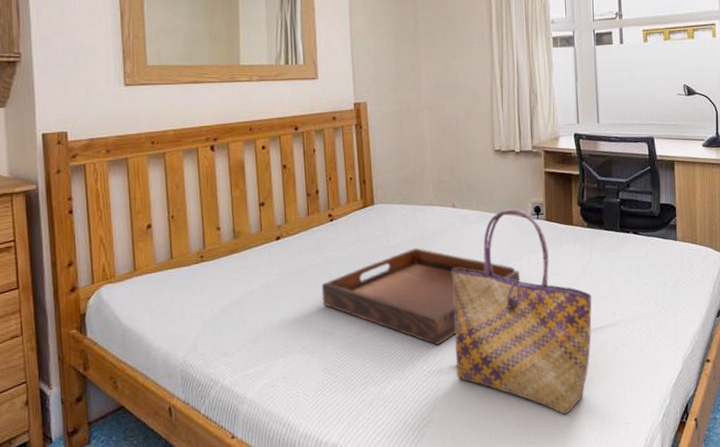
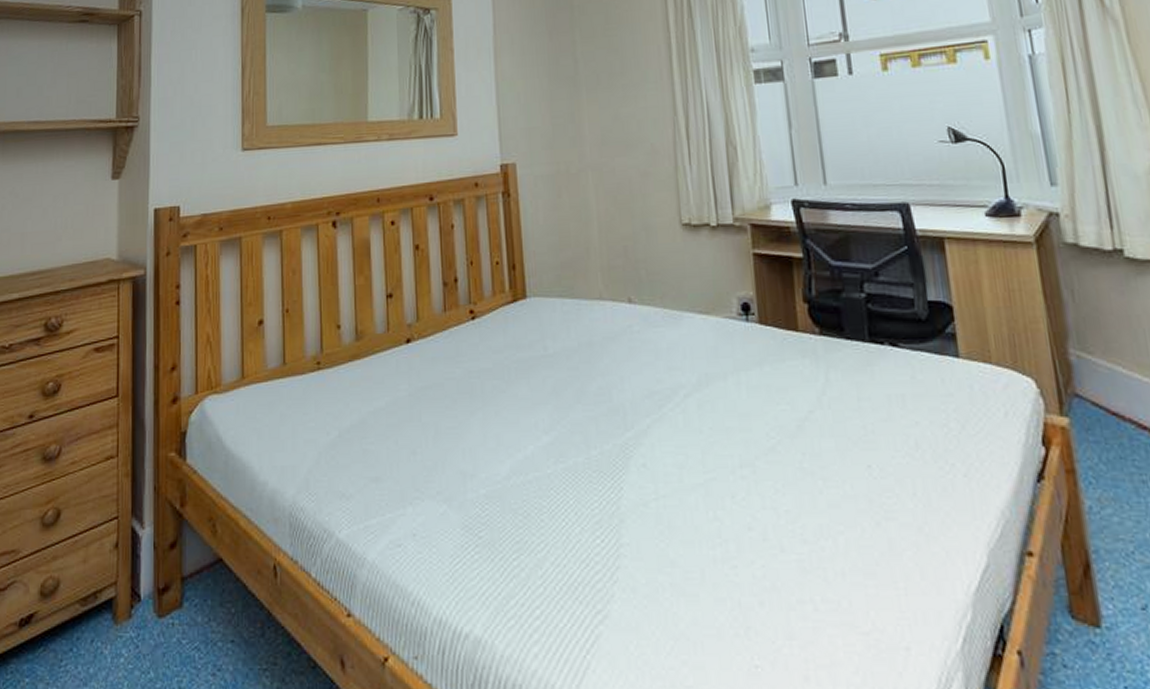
serving tray: present [321,248,521,345] -> none [460,359,727,500]
tote bag: present [452,208,592,415] -> none [631,305,838,624]

